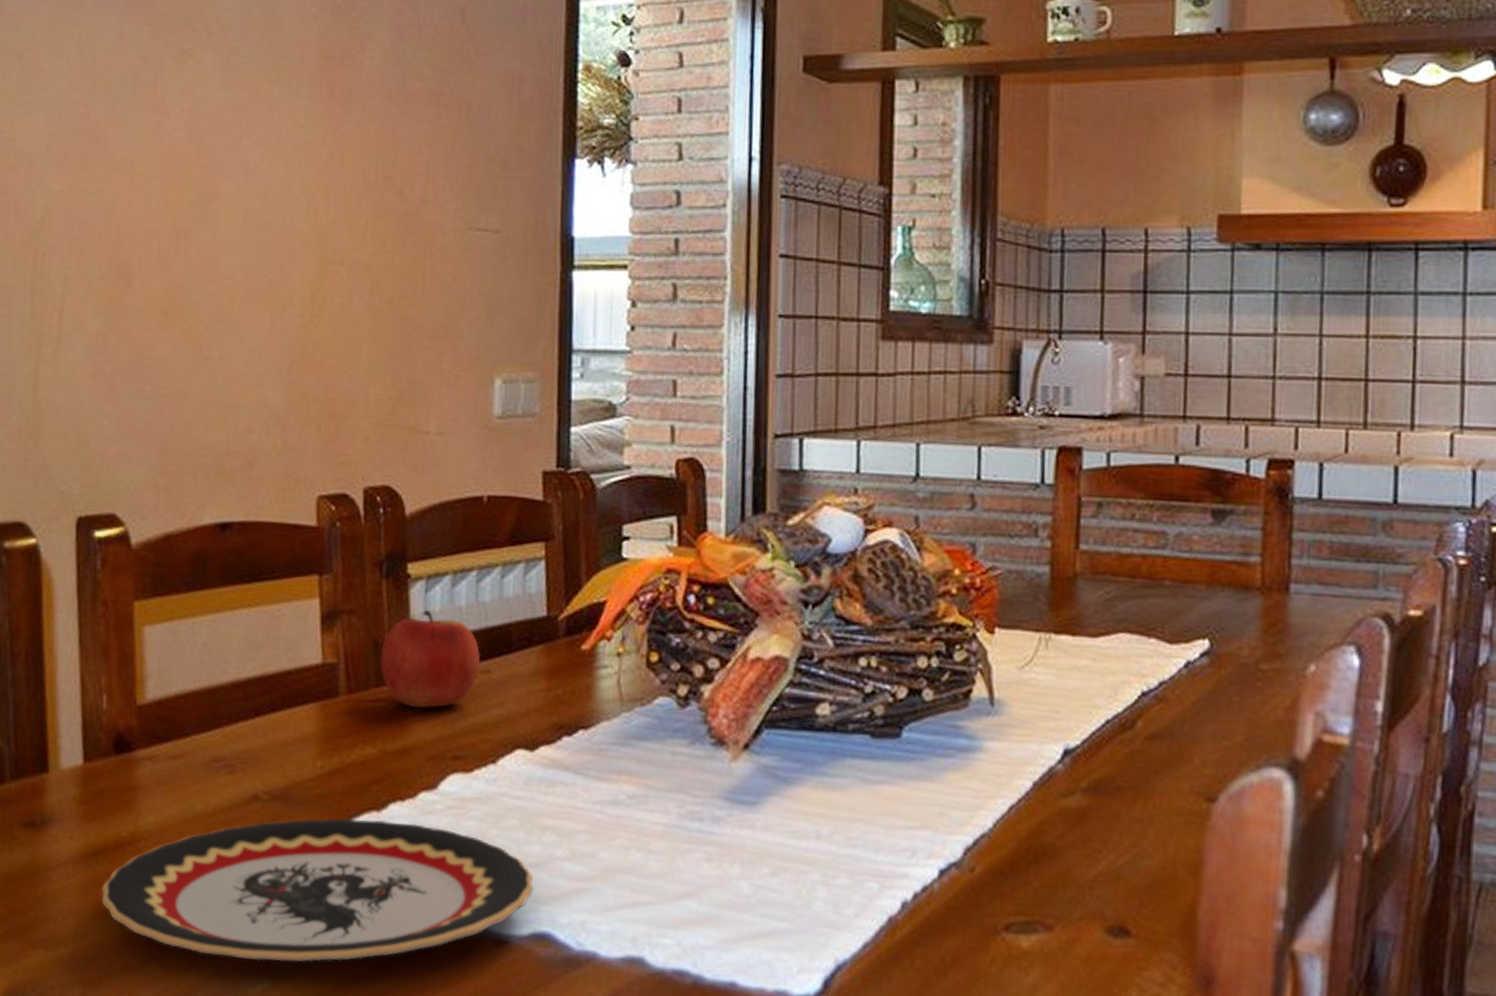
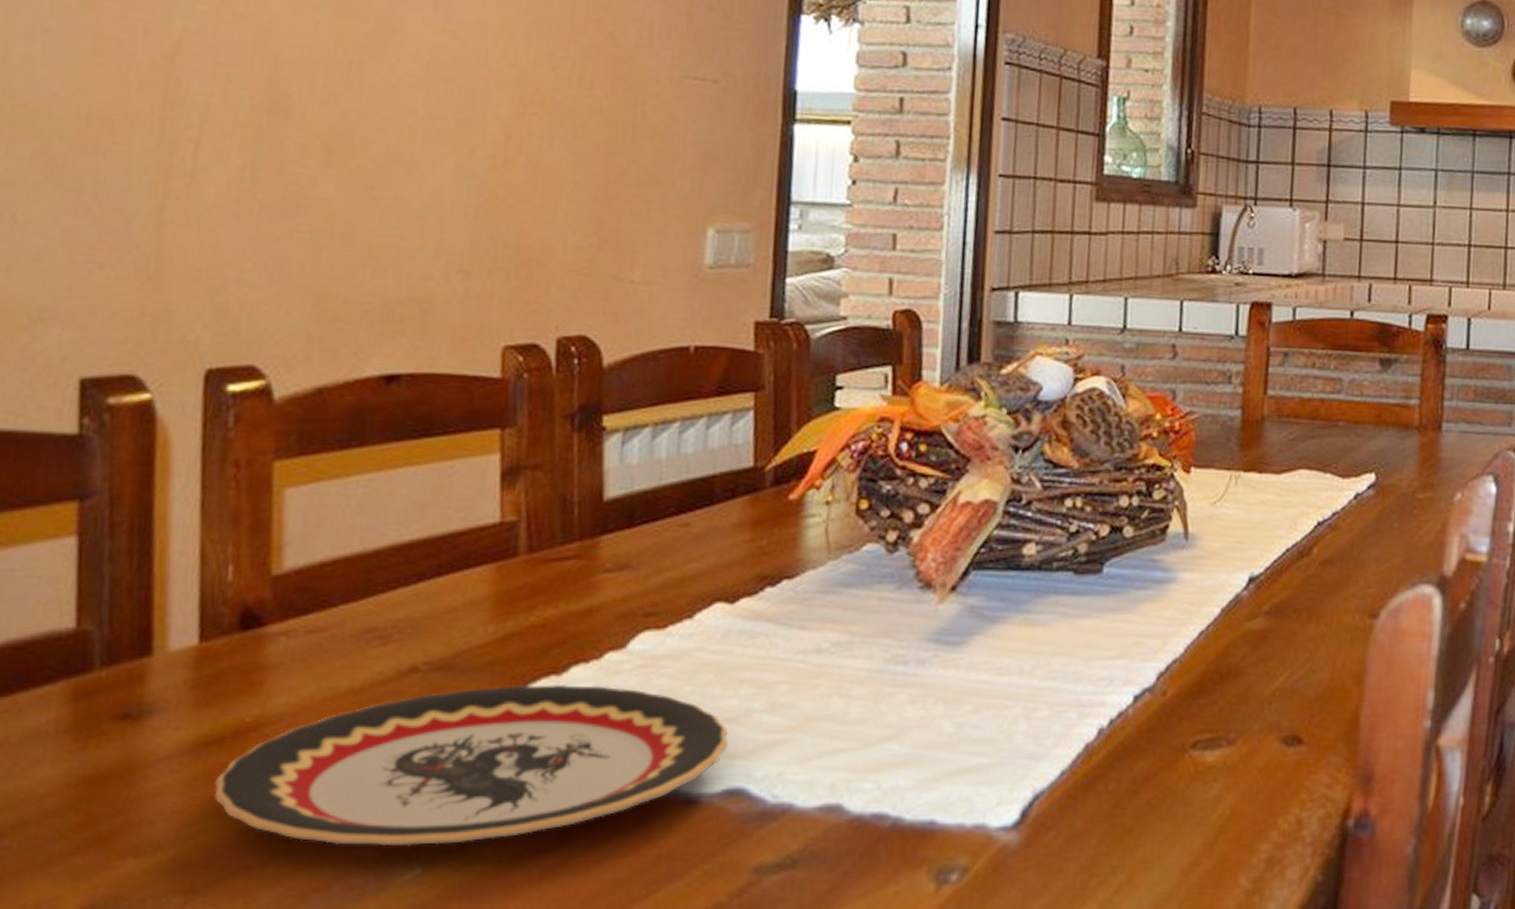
apple: present [379,610,481,708] -> none [566,464,681,565]

